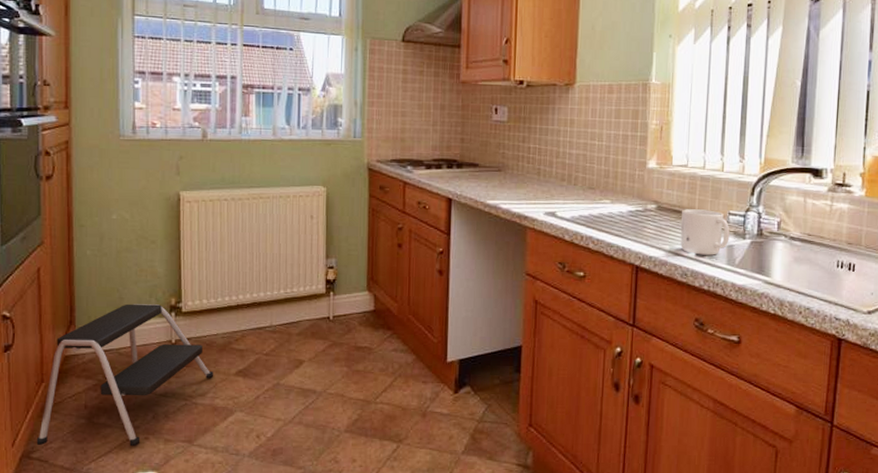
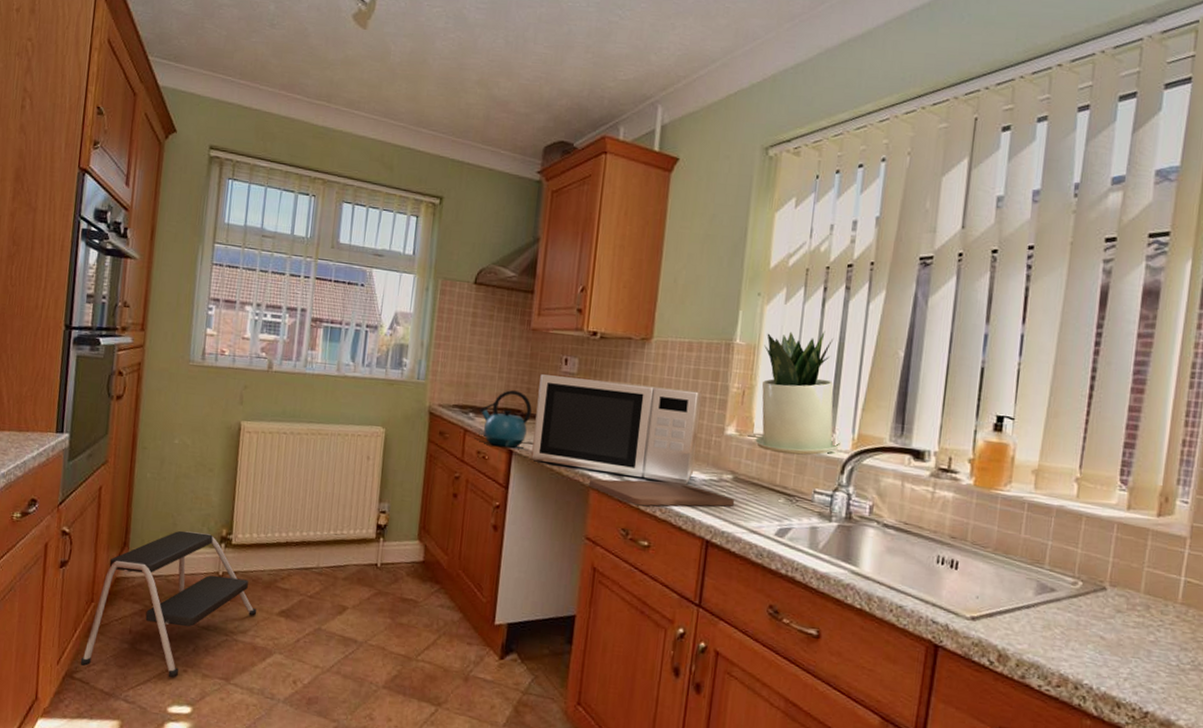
kettle: none [416,142,467,196] -> present [479,390,532,448]
microwave: none [470,124,625,217] -> present [531,374,703,485]
cutting board: none [525,214,660,240] -> present [588,479,735,507]
planter: none [674,67,750,182] -> present [755,331,841,456]
mug: present [680,209,730,255] -> none [757,482,815,537]

